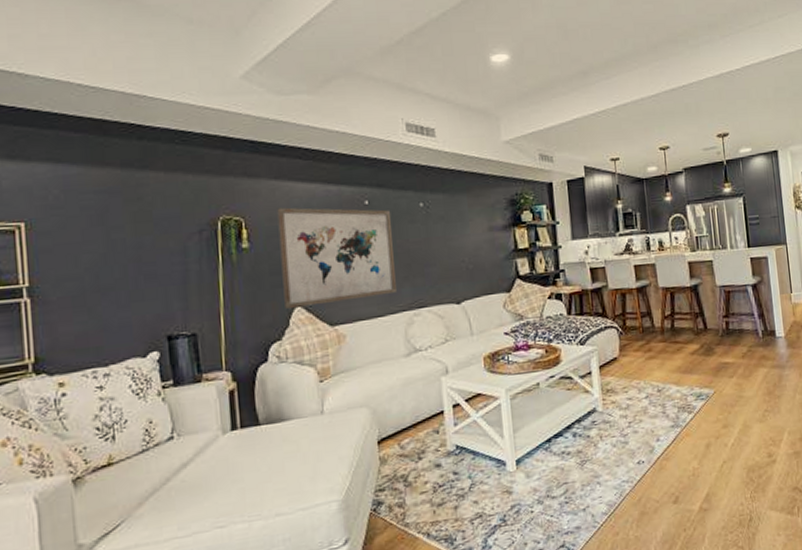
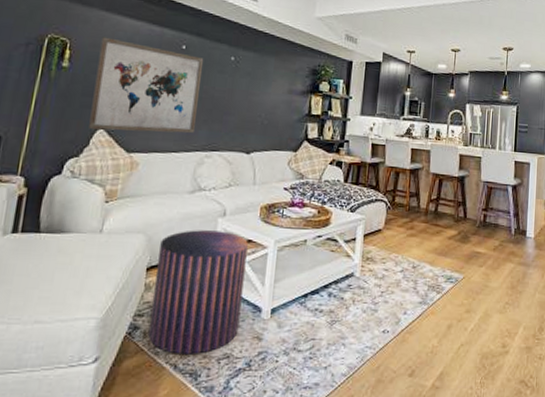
pouf: none [386,389,486,523] -> present [147,230,248,354]

